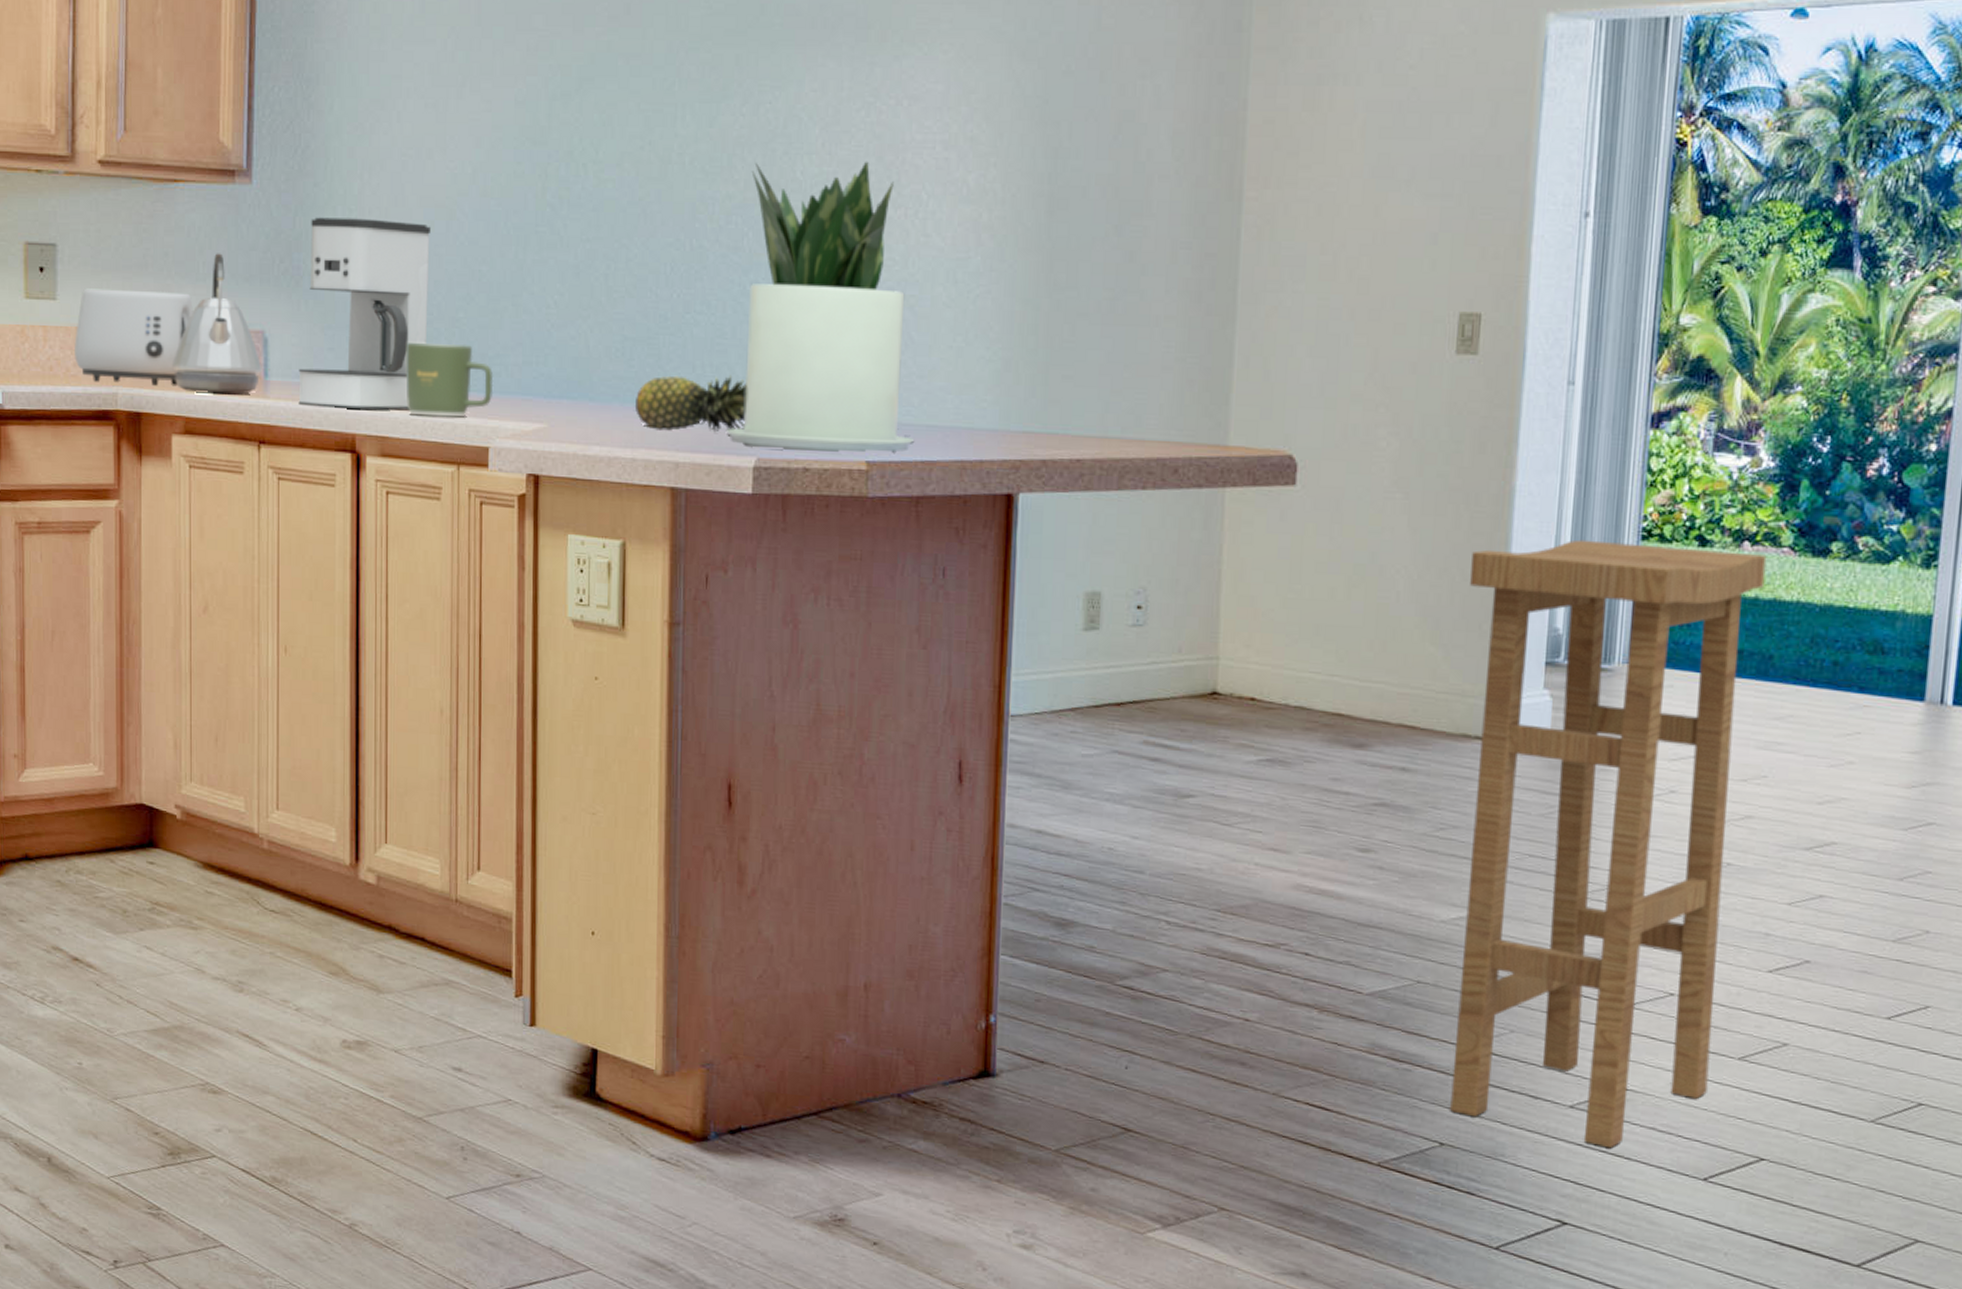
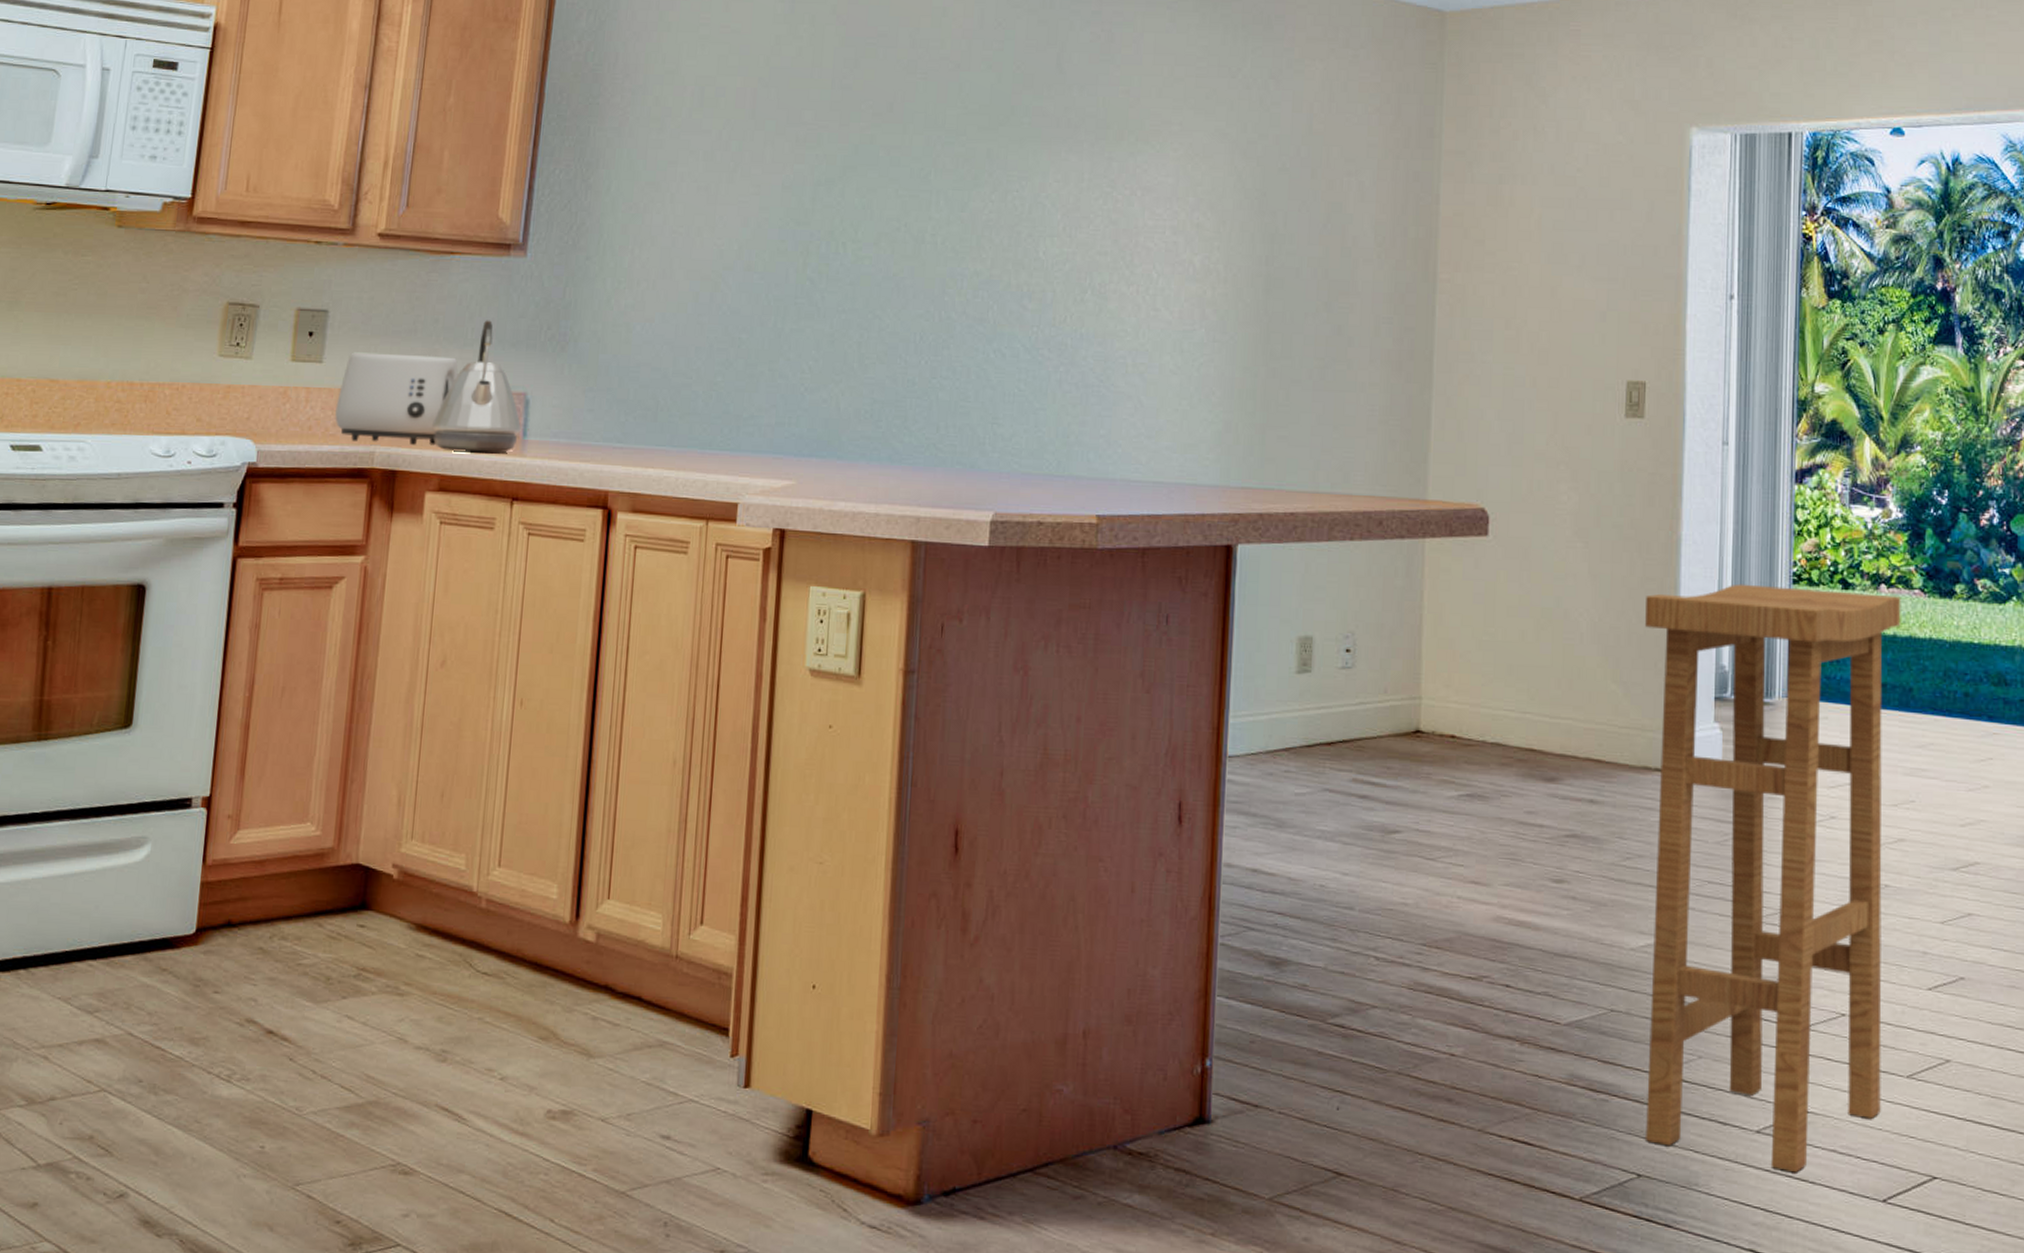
coffee maker: present [298,217,432,411] -> none [554,288,696,469]
mug: present [406,343,494,417] -> none [661,405,747,475]
fruit: present [635,374,747,433] -> none [881,435,987,489]
planter: present [725,161,915,454] -> none [965,243,1142,509]

